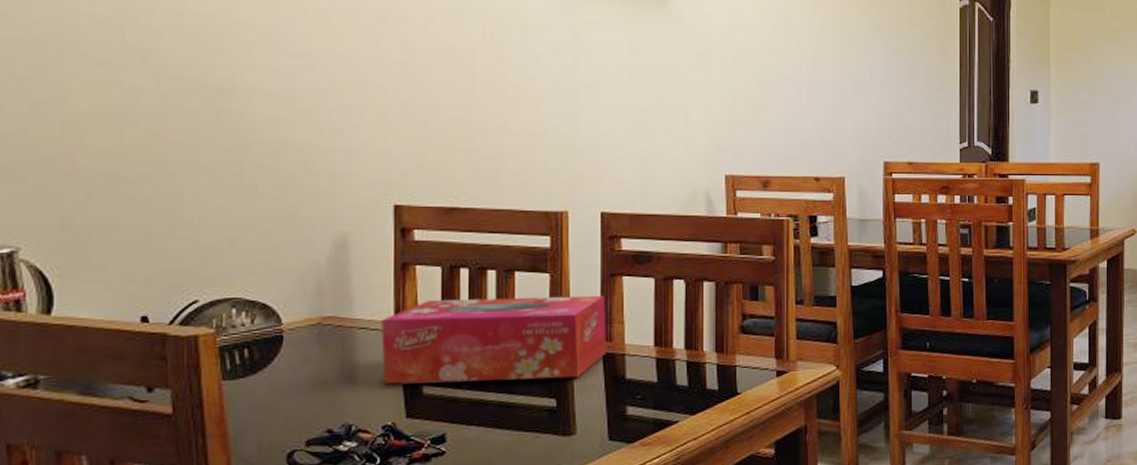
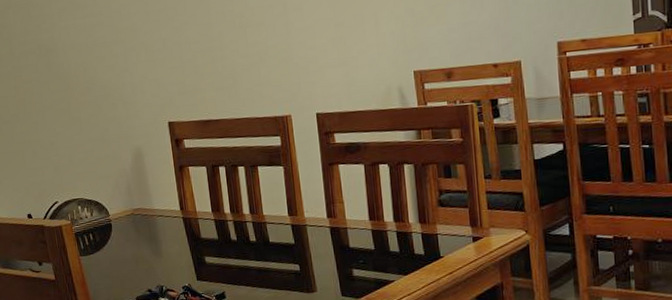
tissue box: present [381,295,606,385] -> none [171,181,333,257]

